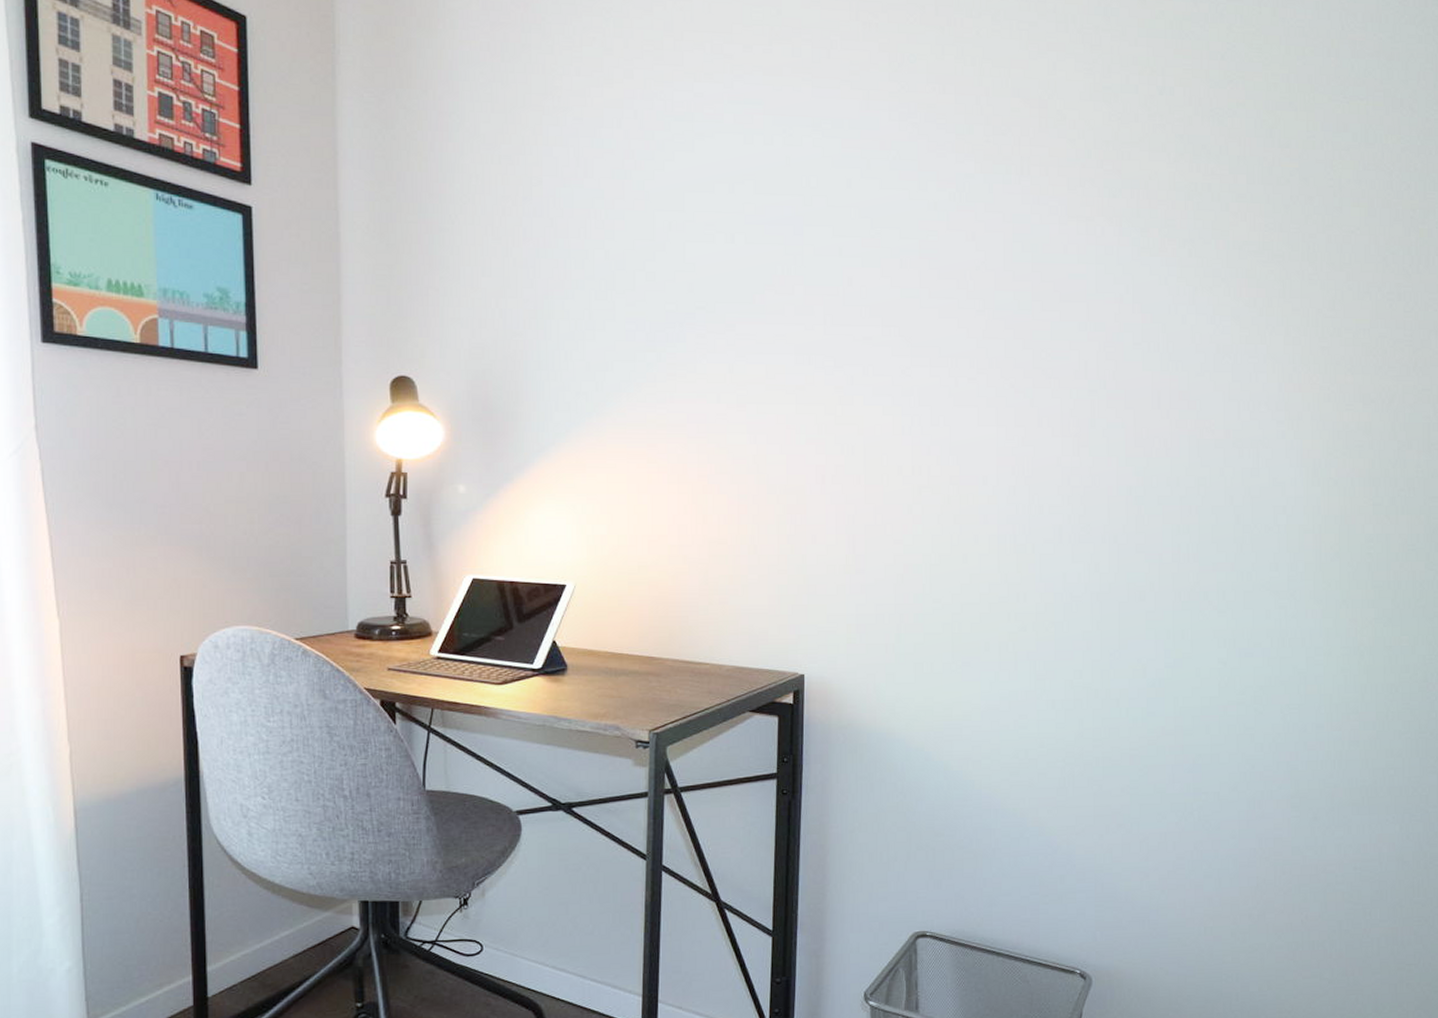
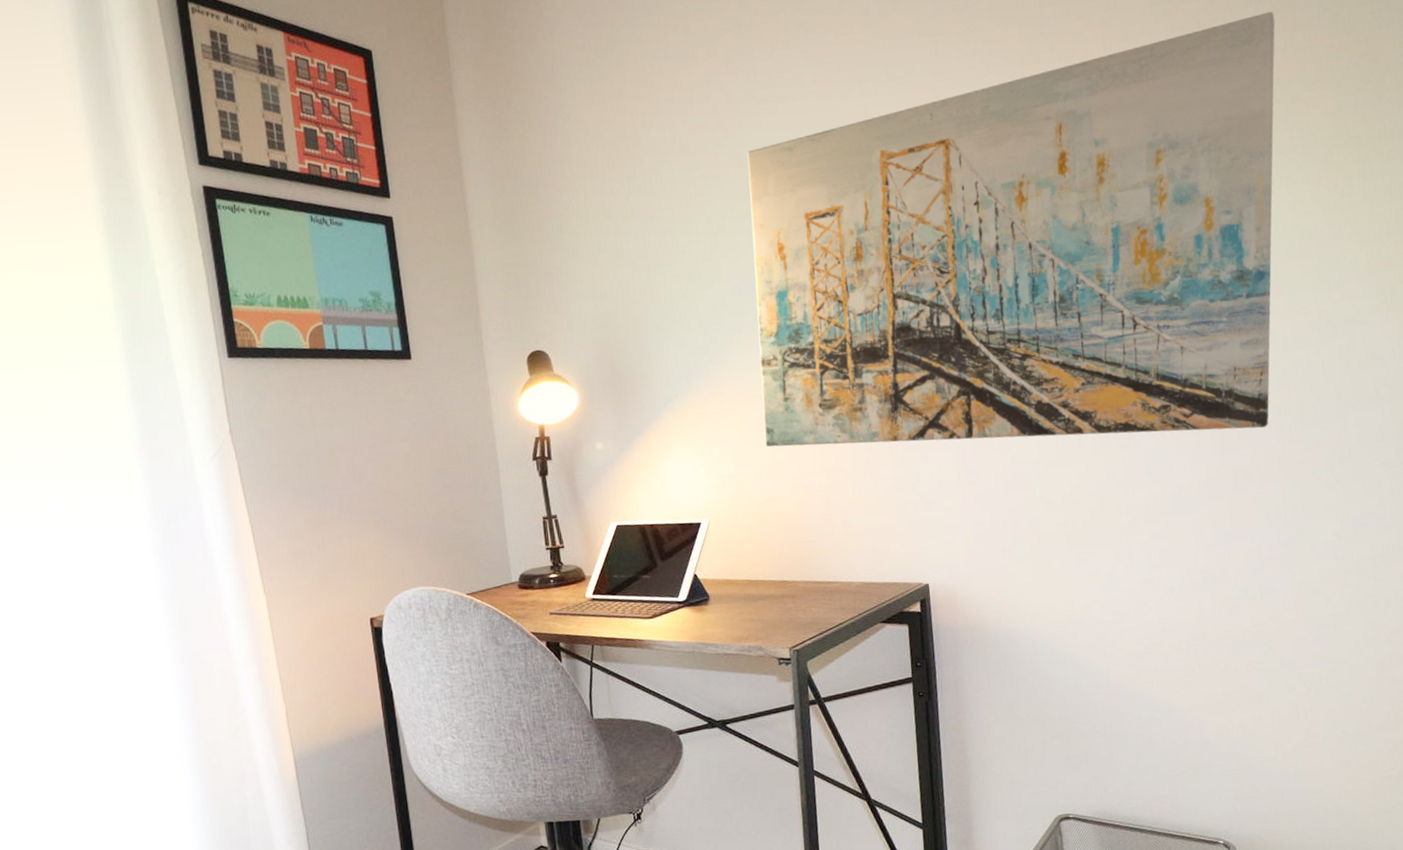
wall art: none [645,115,1212,545] -> present [747,12,1275,447]

